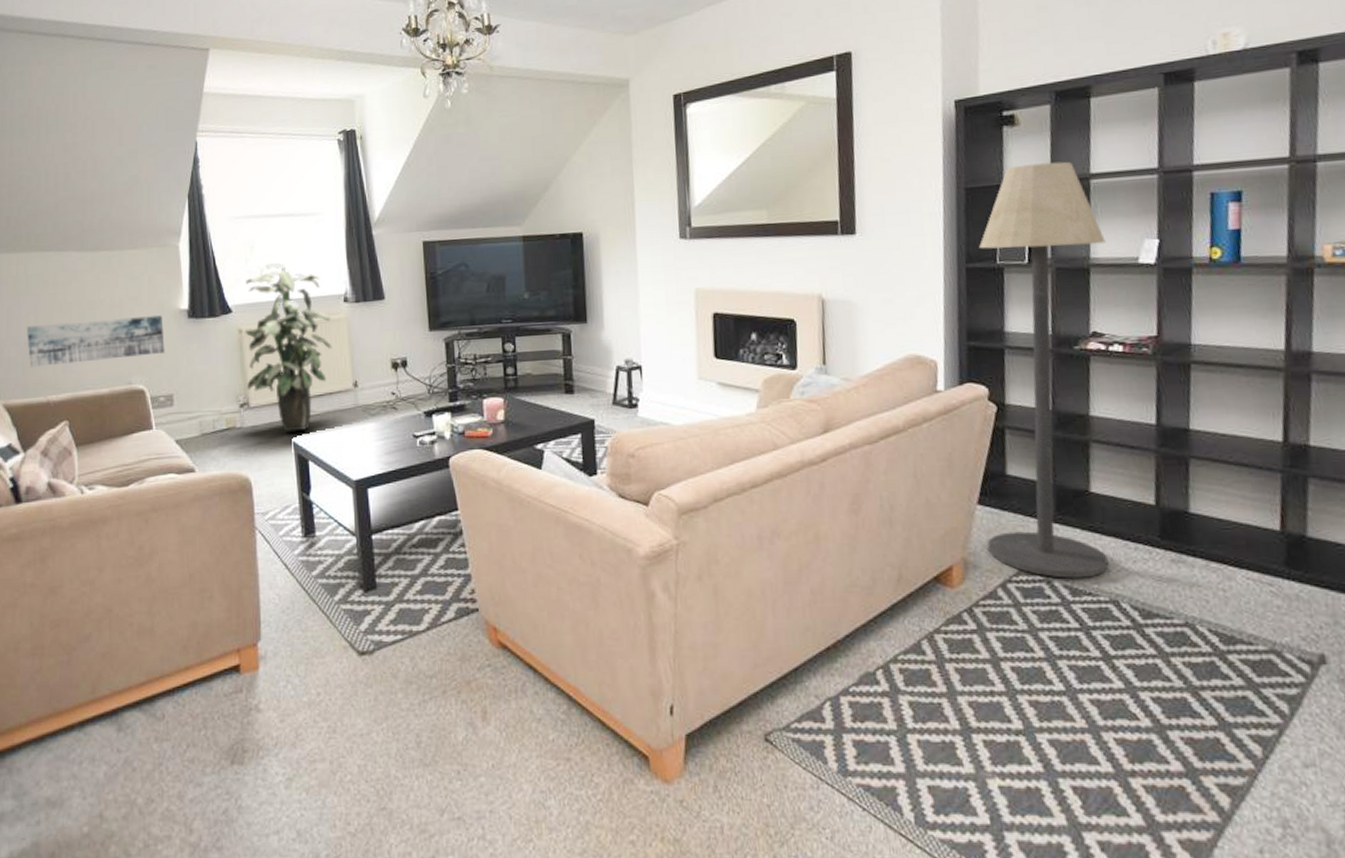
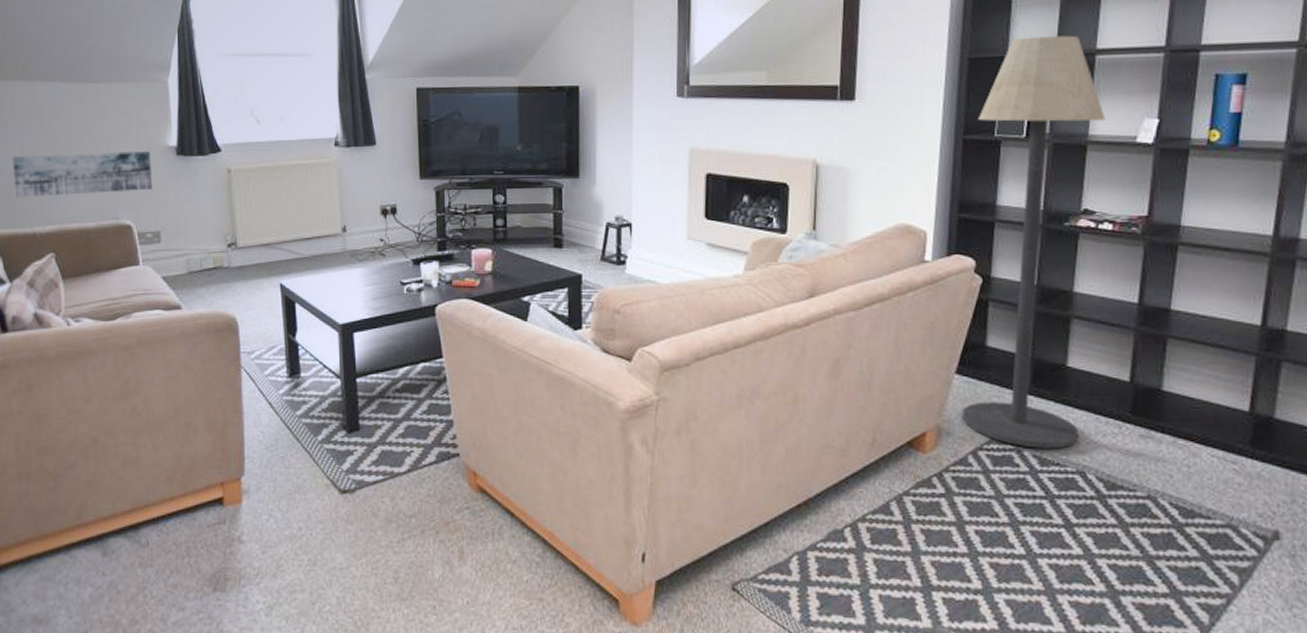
indoor plant: present [244,262,332,432] -> none [233,102,322,274]

